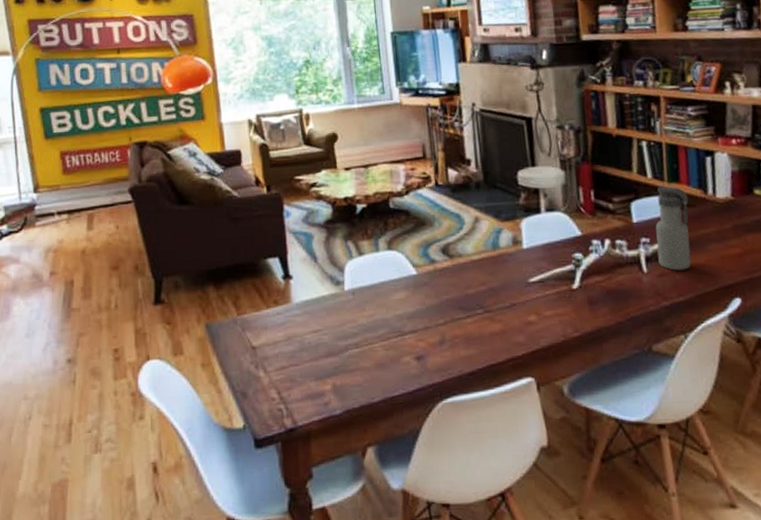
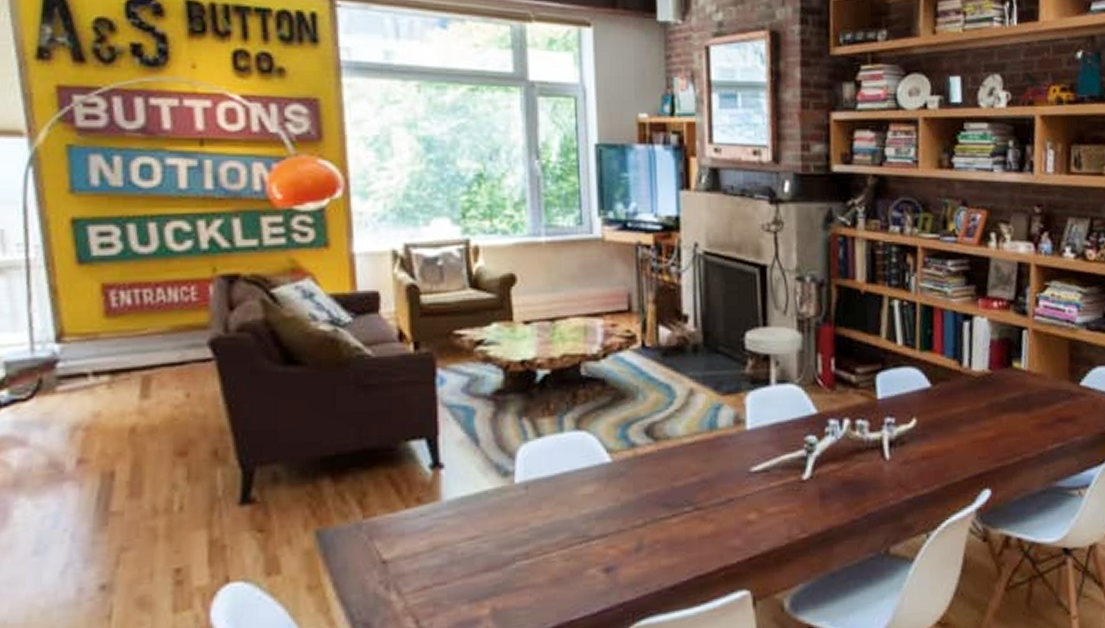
water bottle: present [655,186,691,271] -> none [902,356,941,457]

